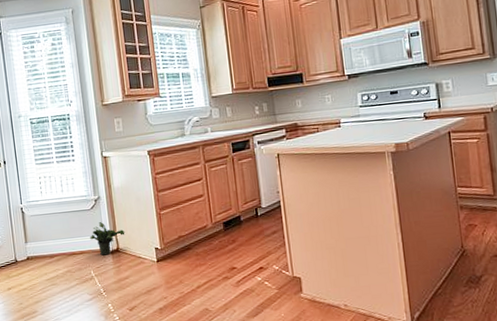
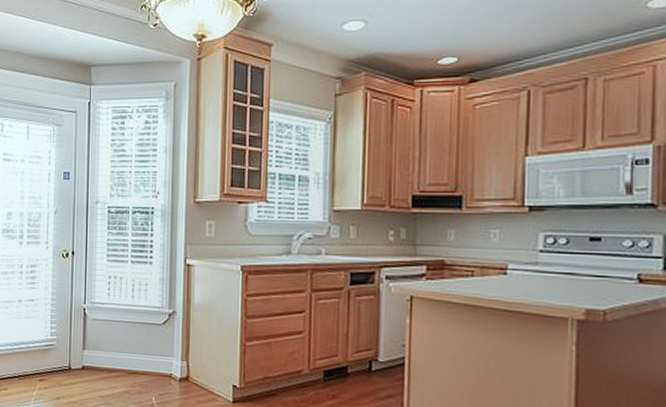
potted plant: present [90,222,125,256] -> none [157,342,199,383]

